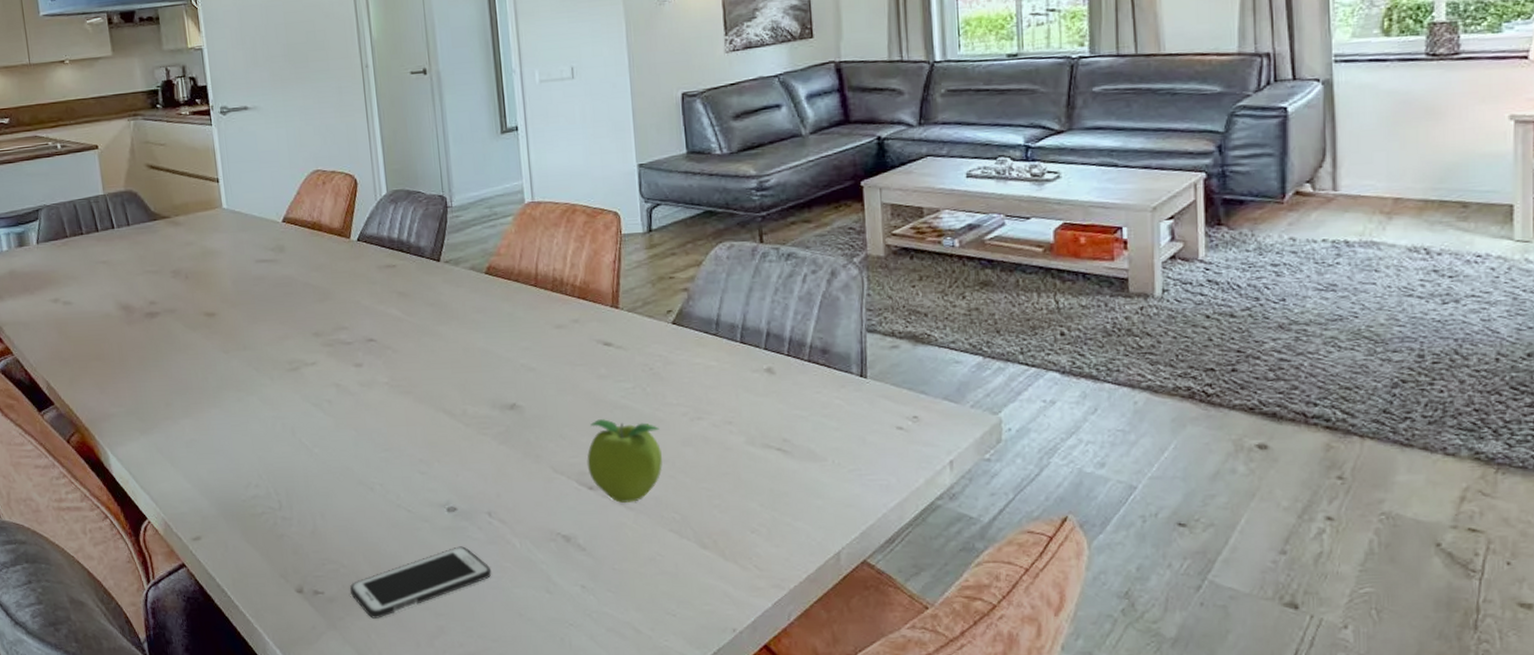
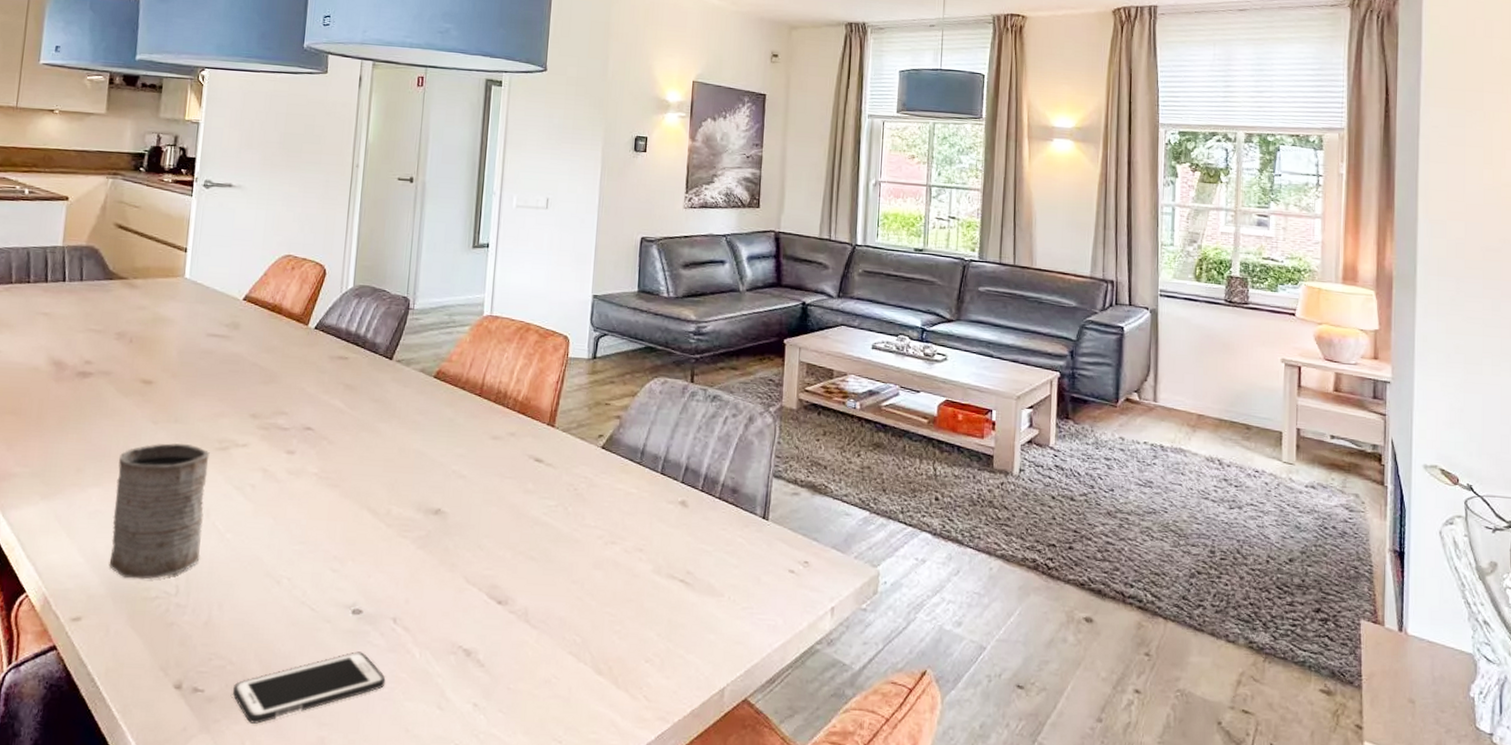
mug: none [201,369,295,499] -> present [109,443,210,580]
fruit: present [587,419,663,503] -> none [499,533,575,621]

